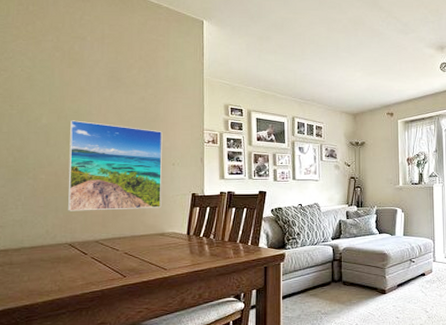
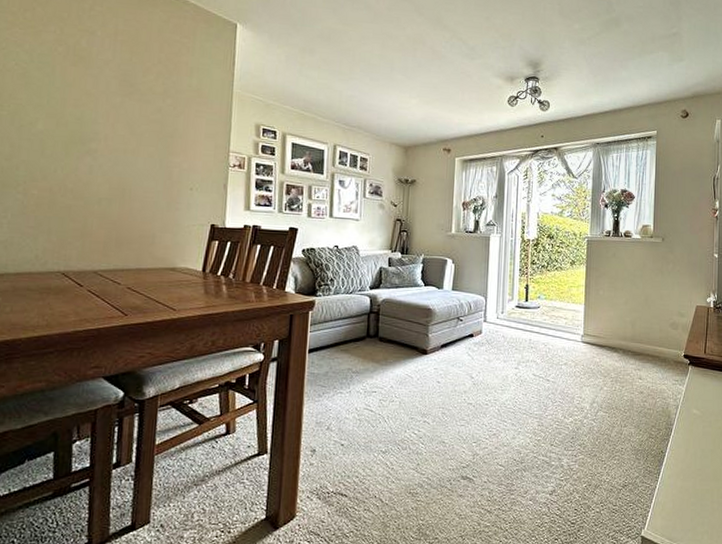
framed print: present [68,120,163,211] -> none [63,128,181,239]

